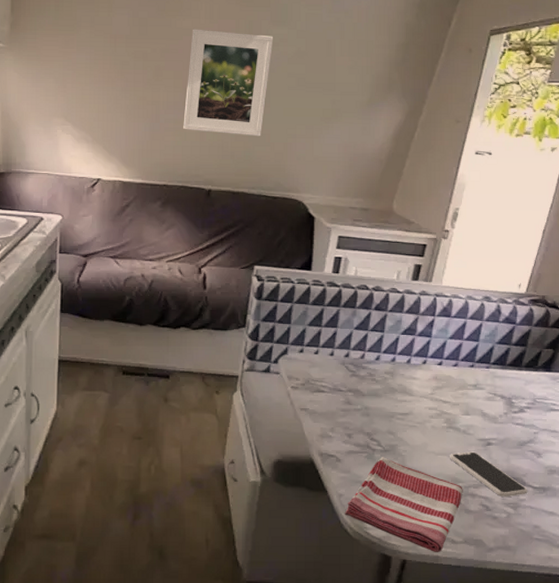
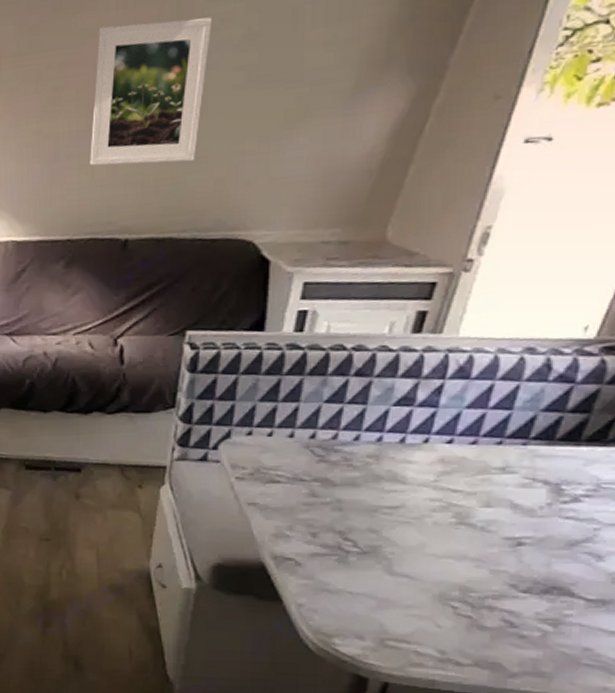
dish towel: present [345,457,463,552] -> none [306,560,476,675]
smartphone: present [450,451,528,498] -> none [458,554,578,612]

